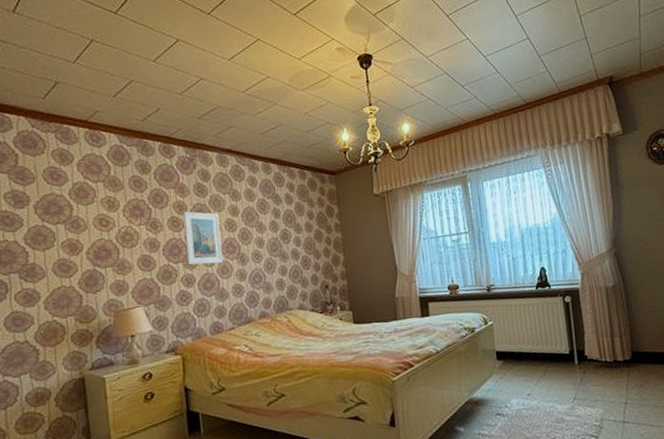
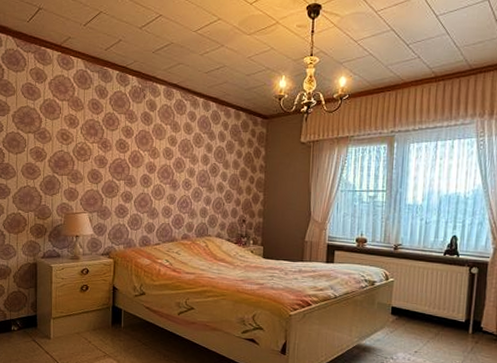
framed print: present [182,211,224,265] -> none [128,135,160,187]

